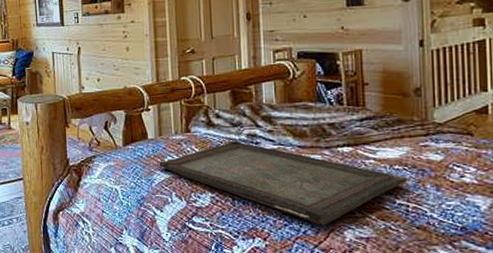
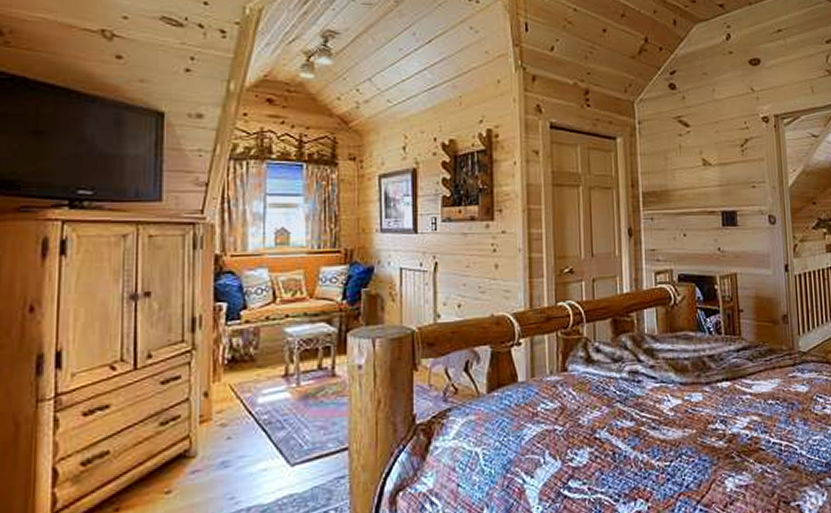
serving tray: present [158,140,408,226] -> none [530,379,780,477]

